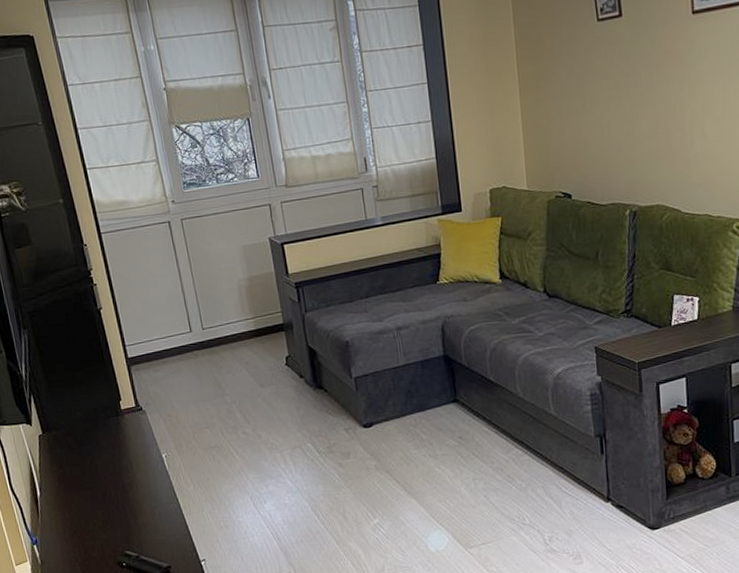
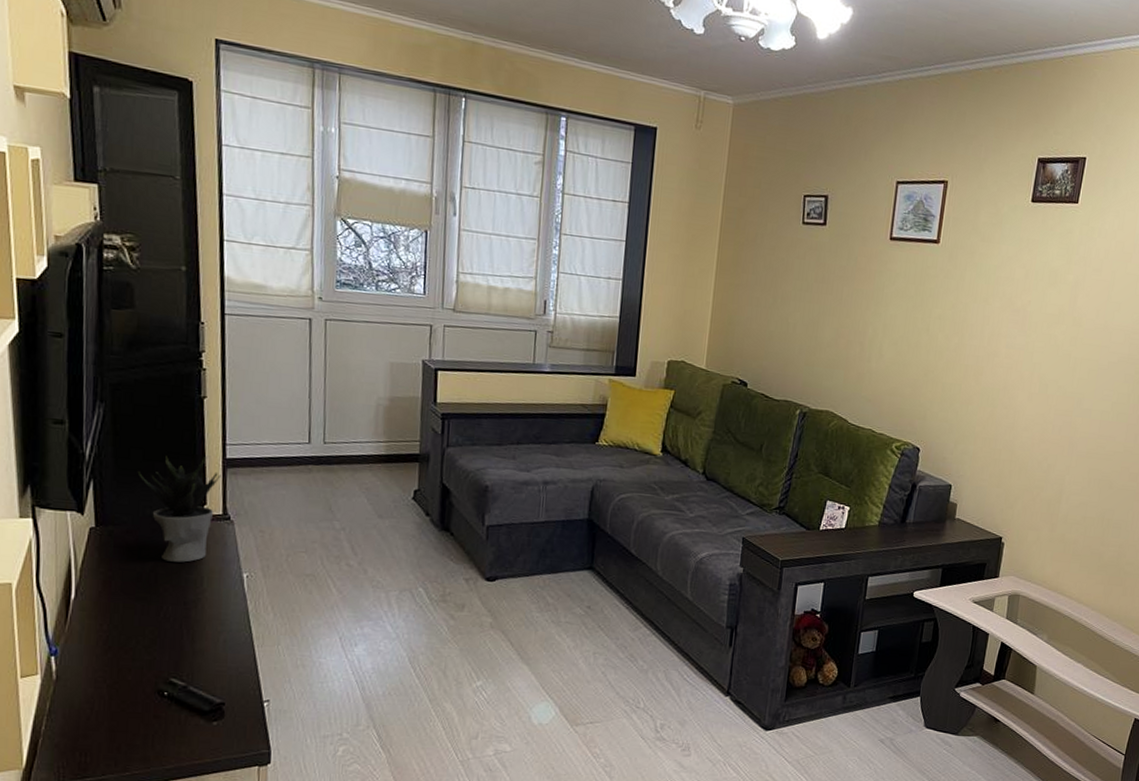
potted plant: none [65,359,130,454] -> present [139,456,221,563]

